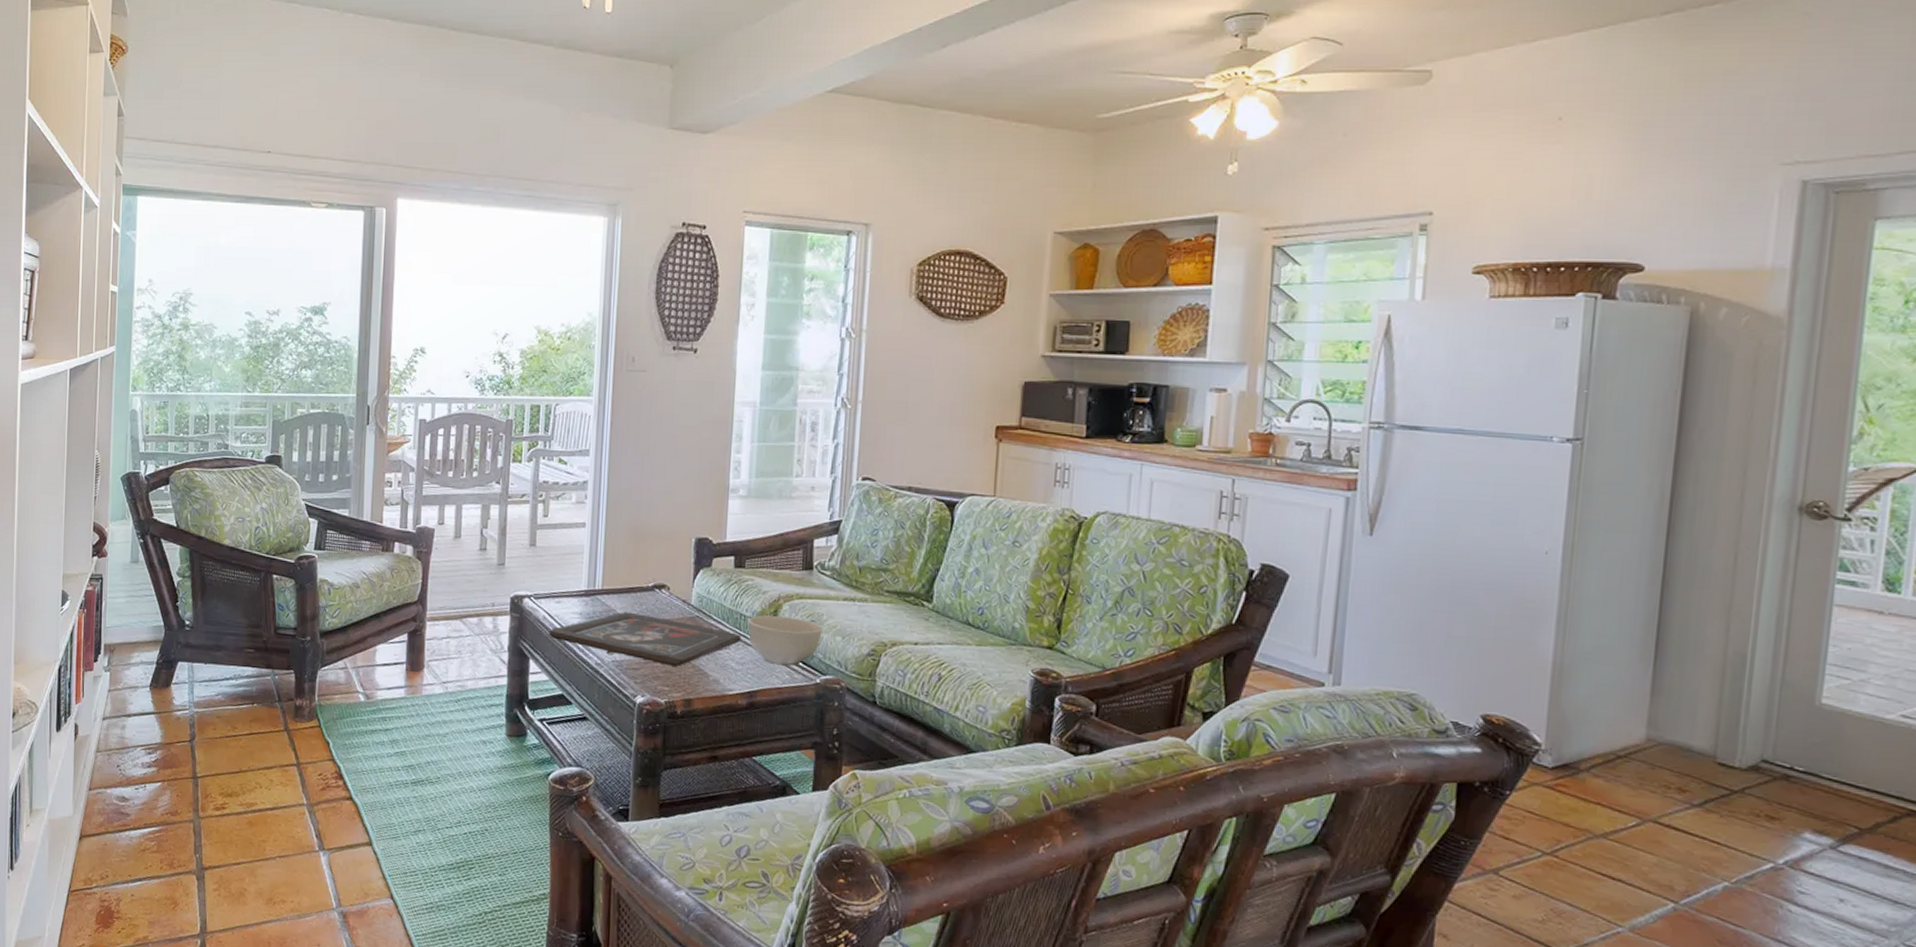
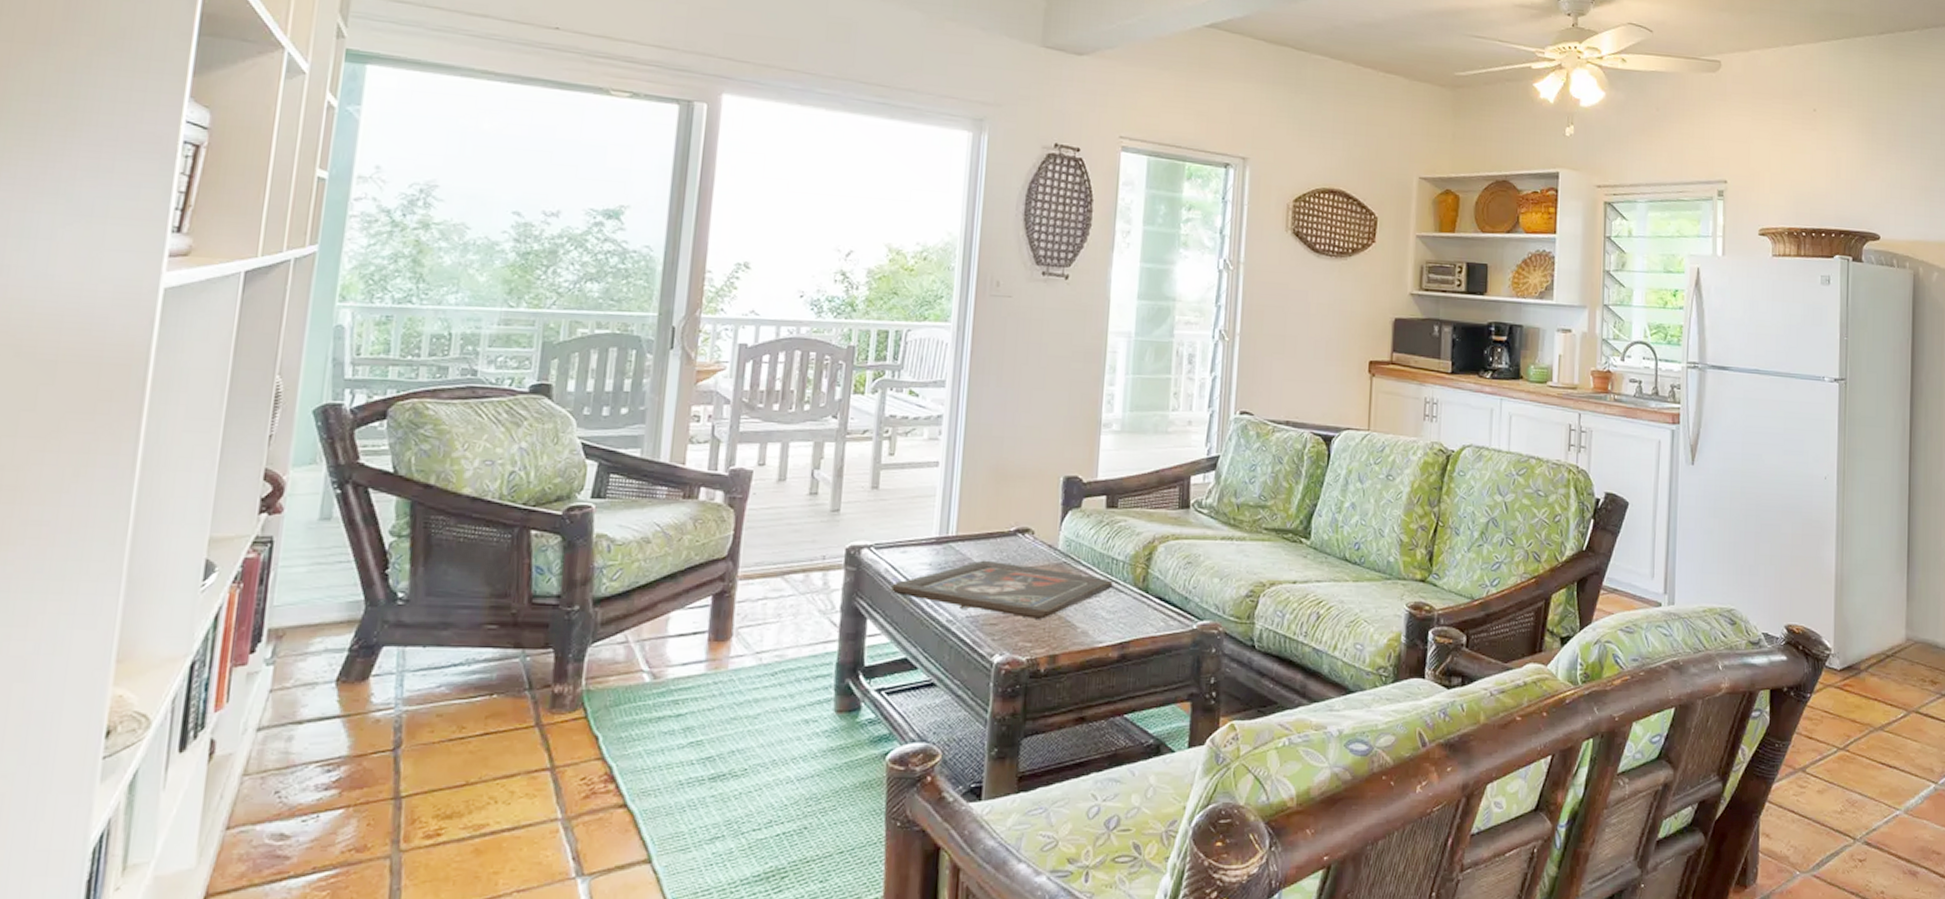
bowl: present [748,615,823,666] -> none [1120,558,1200,612]

